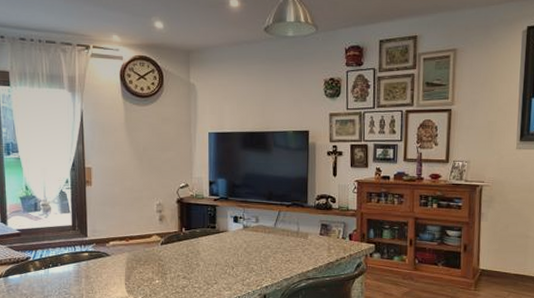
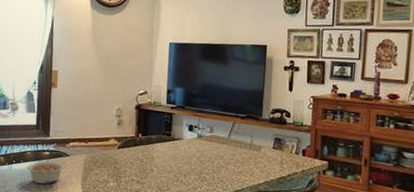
legume: none [65,263,106,286] -> present [27,161,64,184]

